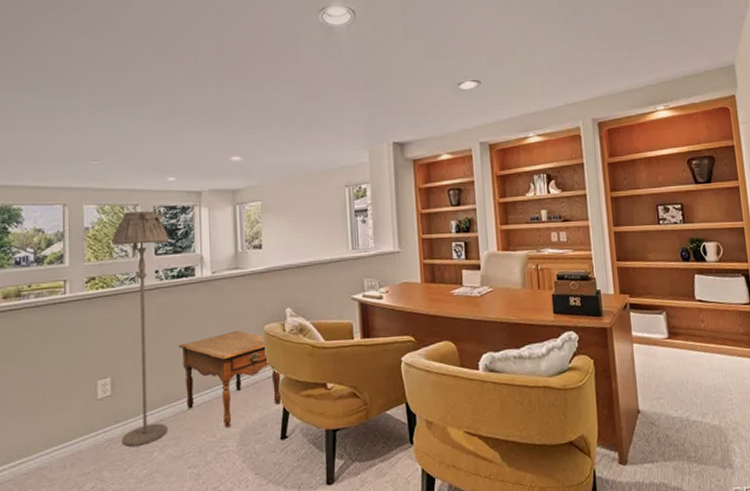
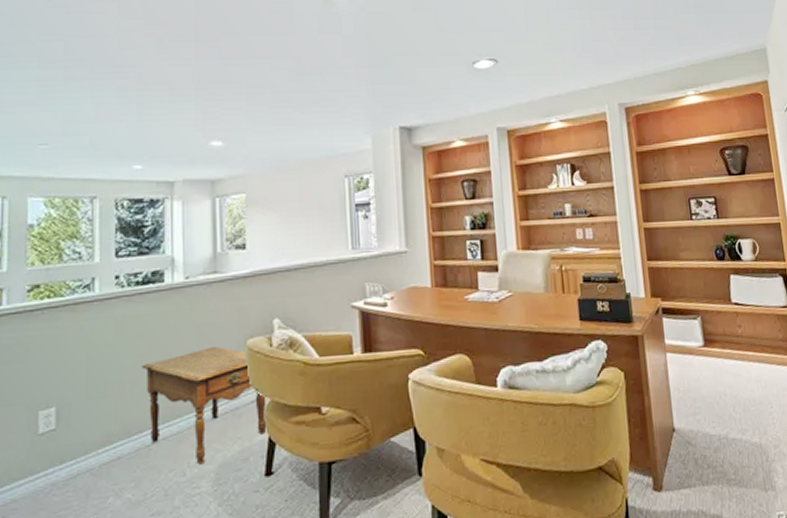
floor lamp: present [112,211,168,446] -> none [62,204,132,492]

